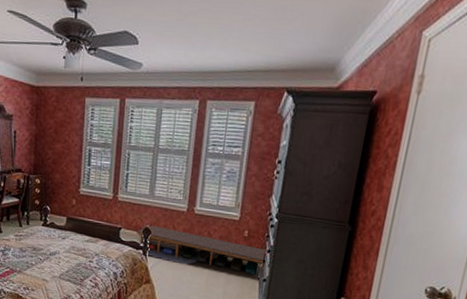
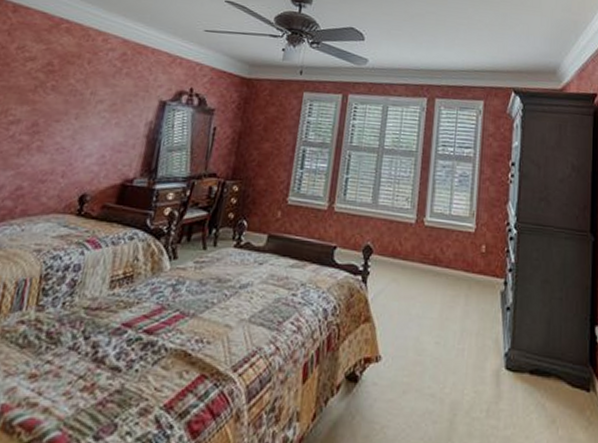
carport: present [136,226,267,275] -> none [355,242,508,302]

